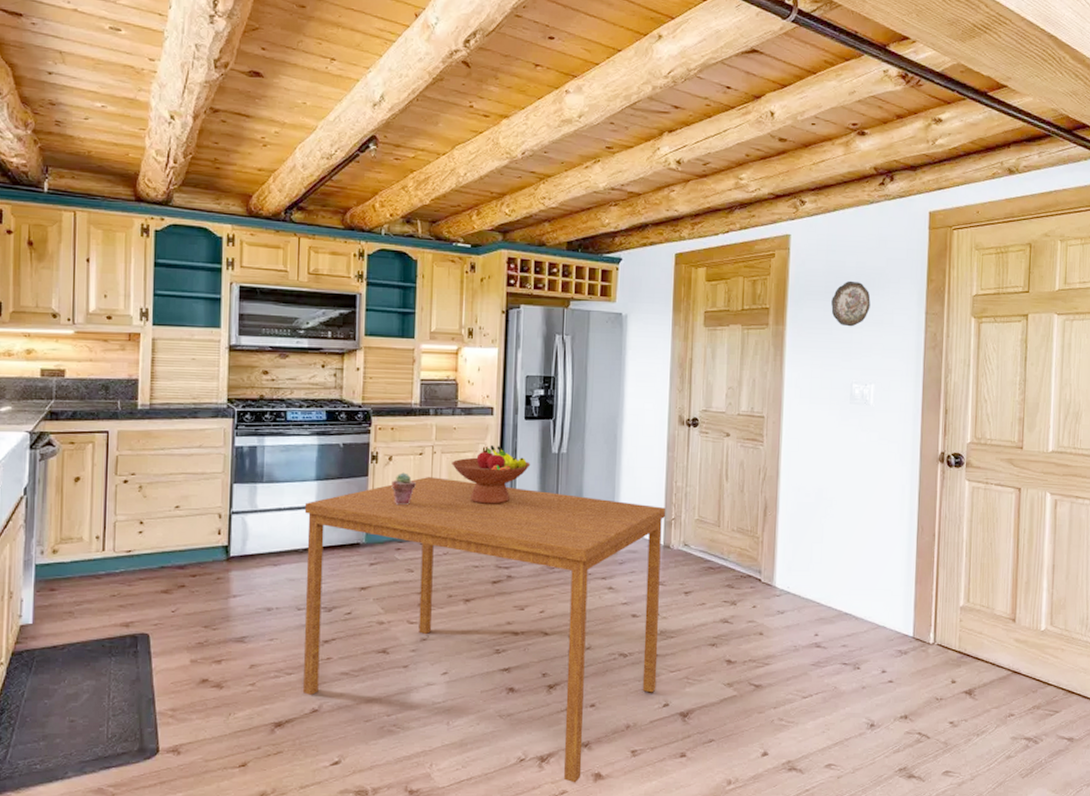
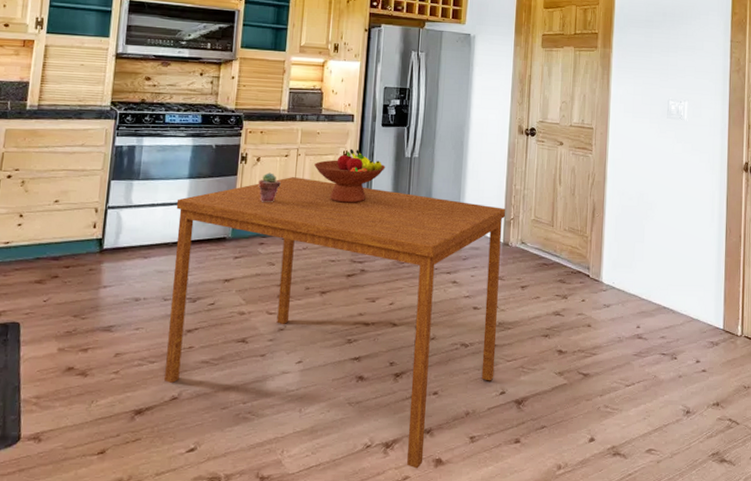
decorative plate: present [831,280,871,327] -> none [651,11,684,52]

